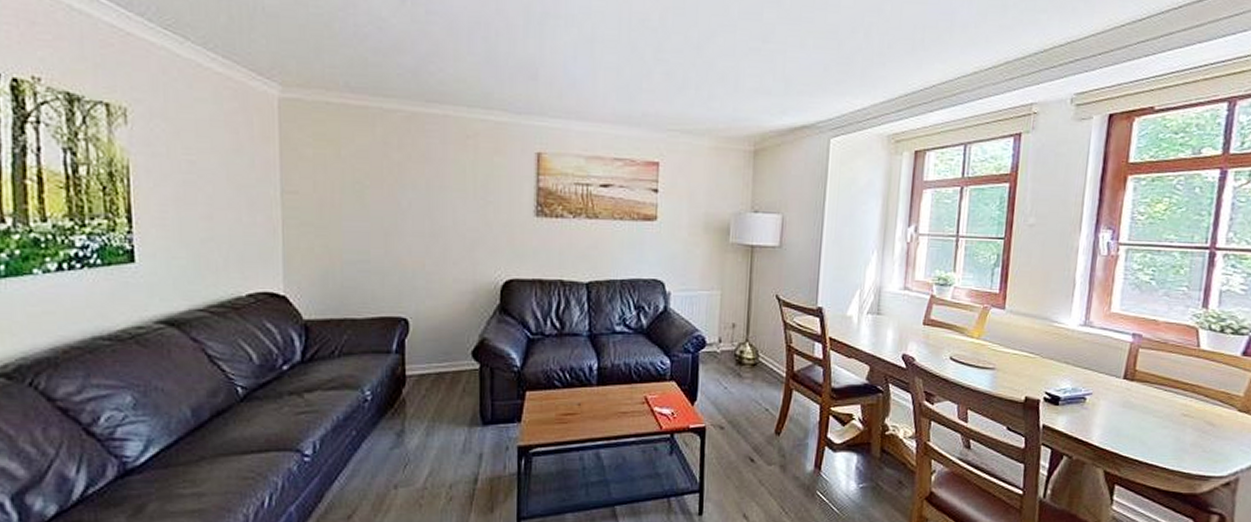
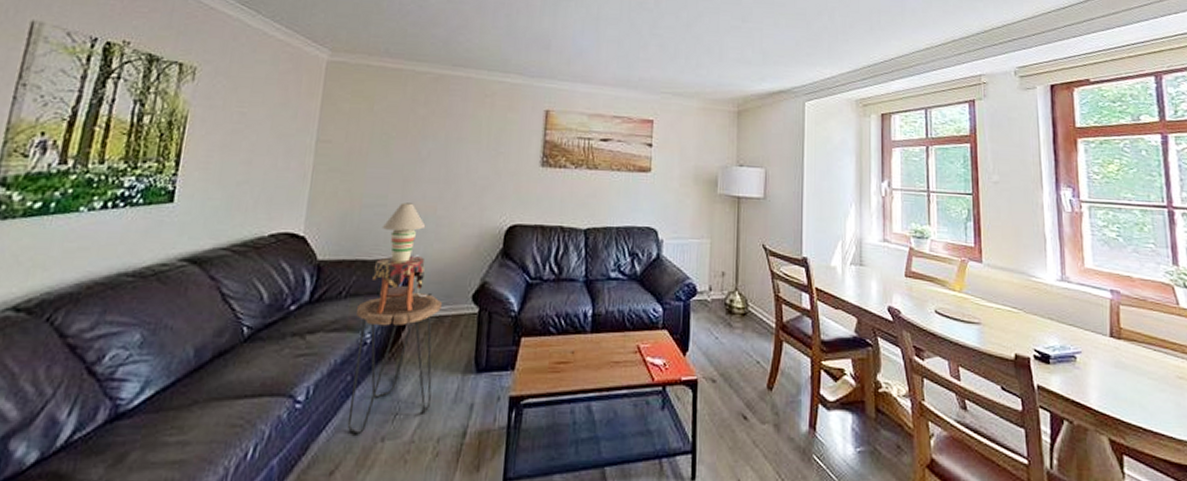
side table: none [351,351,441,484] -> present [347,293,442,435]
table lamp: none [365,258,431,372] -> present [372,202,433,315]

